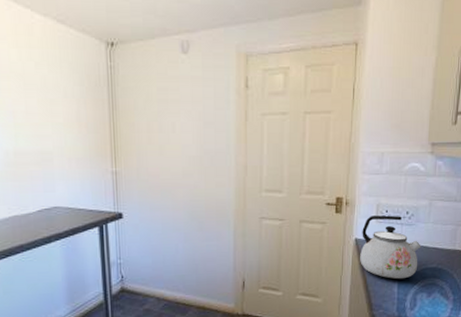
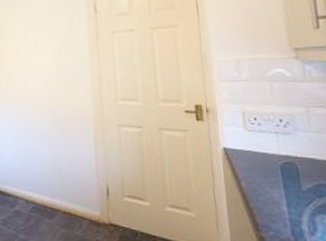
kettle: present [360,215,421,279] -> none [229,123,309,196]

